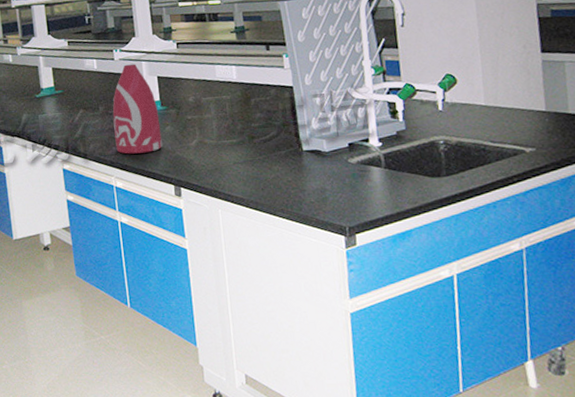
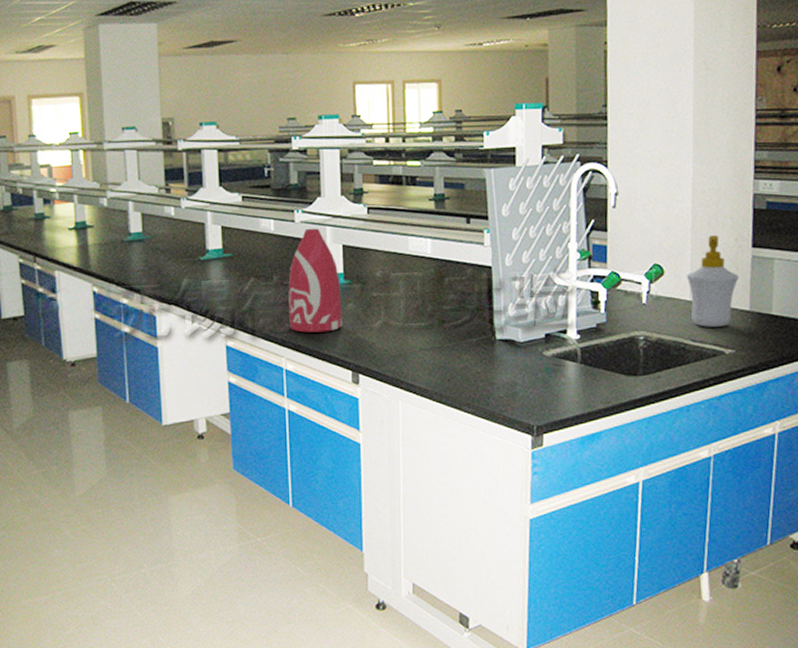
soap bottle: none [479,44,532,129] -> present [686,234,739,327]

